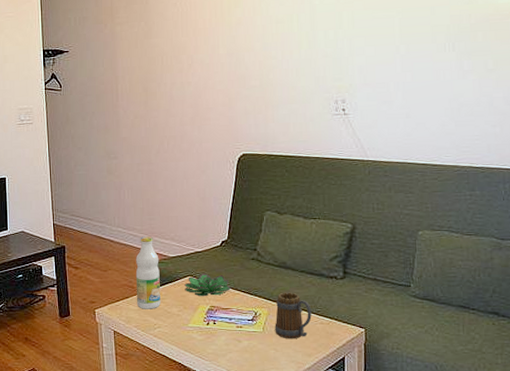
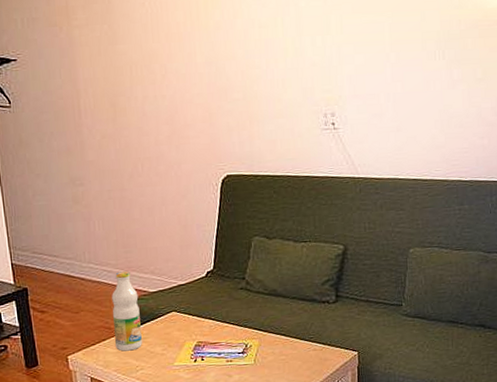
succulent plant: present [184,273,231,297] -> none [168,307,219,333]
mug: present [275,292,312,339] -> none [266,320,304,370]

